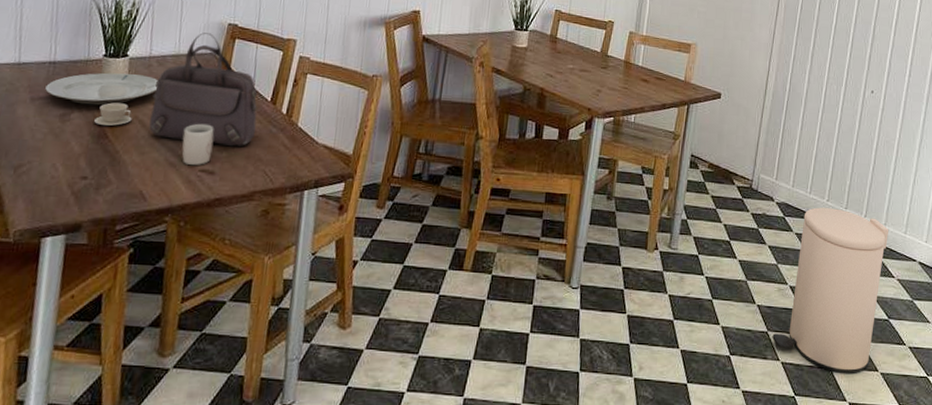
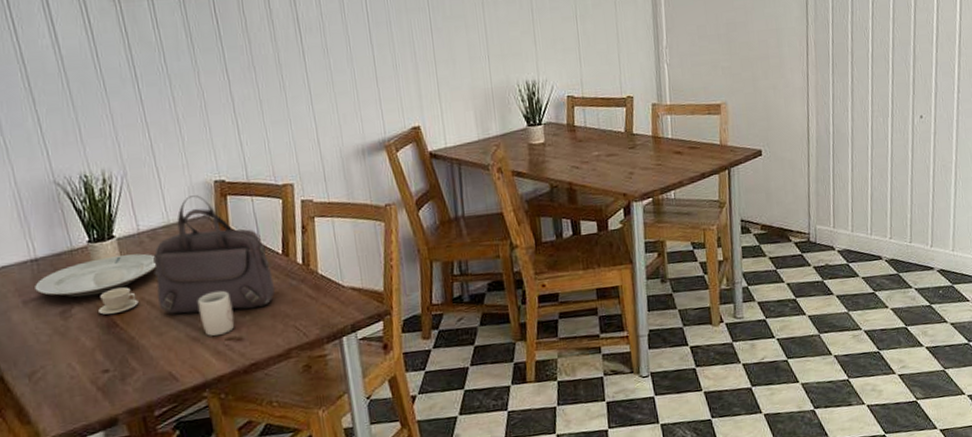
pedal bin: present [772,207,888,373] -> none [854,244,958,405]

